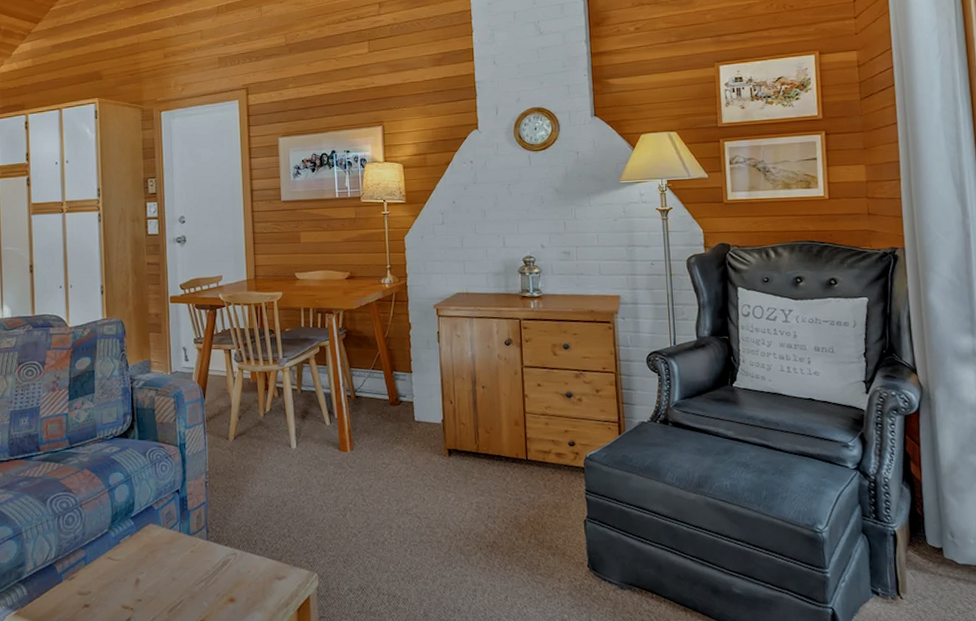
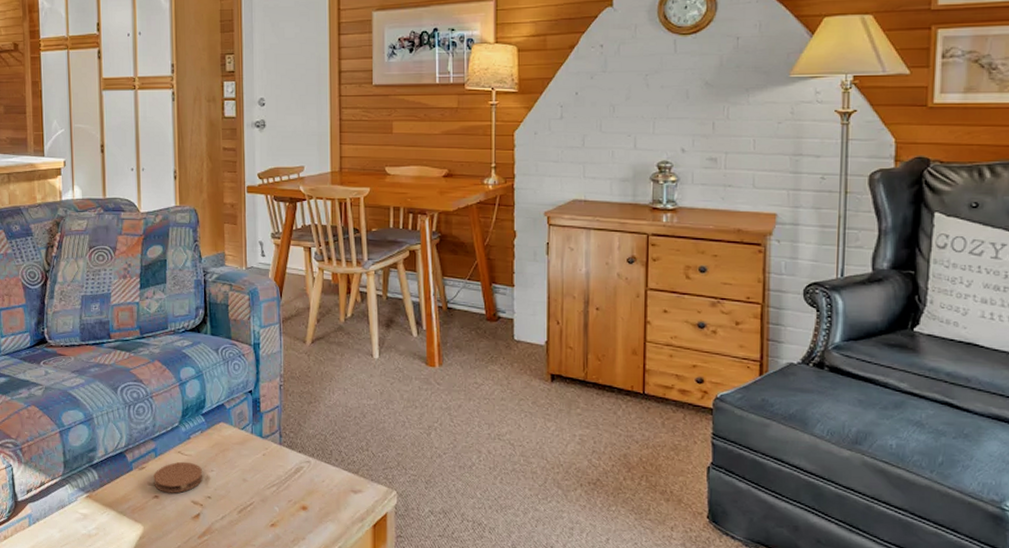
coaster: none [83,566,132,601] -> present [153,461,202,494]

